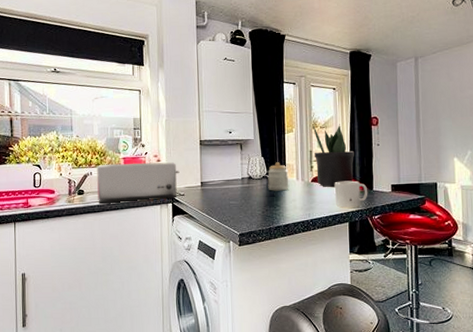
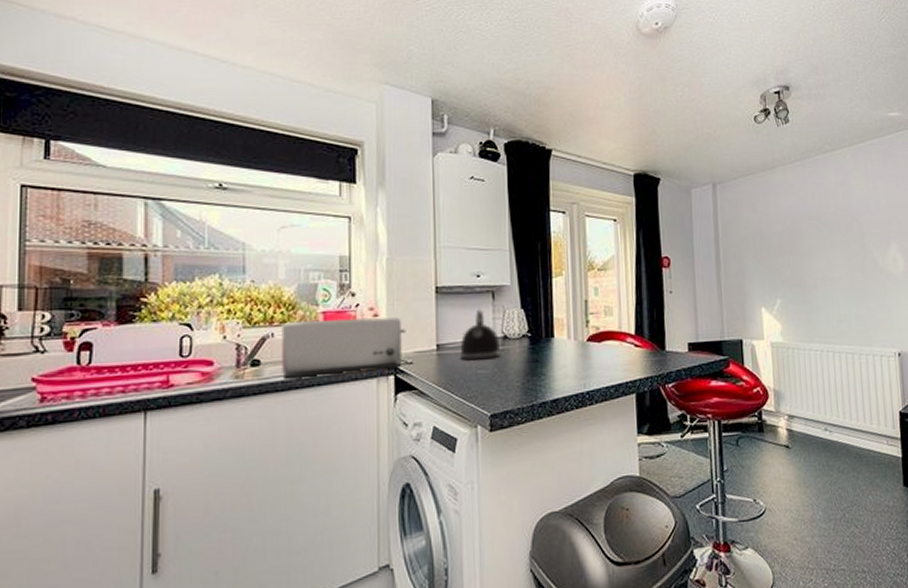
kettle: none [217,156,247,194] -> present [460,308,501,361]
jar: present [267,162,289,191] -> none [529,316,558,355]
planter: present [312,124,355,187] -> none [587,265,643,348]
mug: present [334,180,368,209] -> none [616,338,660,376]

